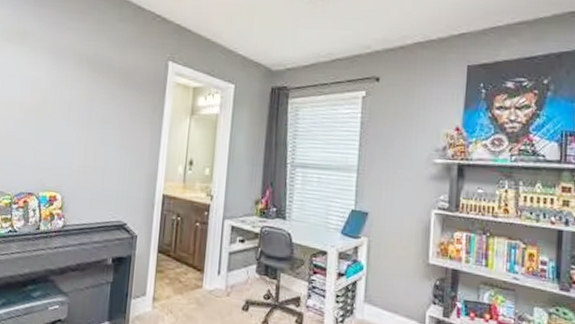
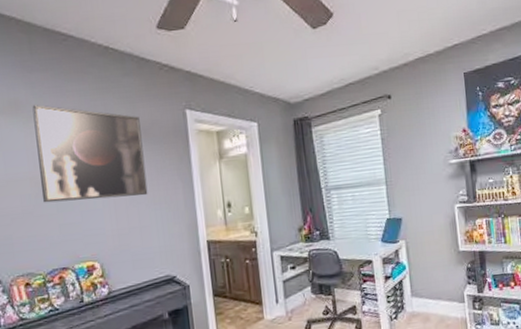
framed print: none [25,37,125,138] -> present [32,105,148,203]

